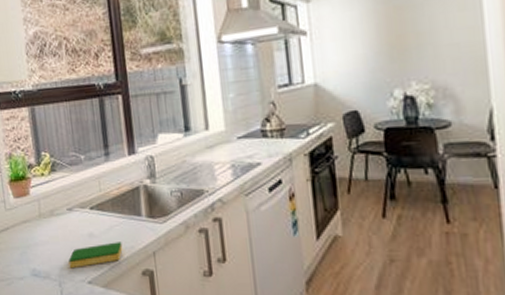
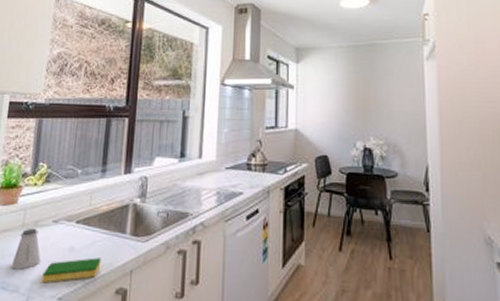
saltshaker: none [37,217,64,258] -> present [11,228,41,270]

